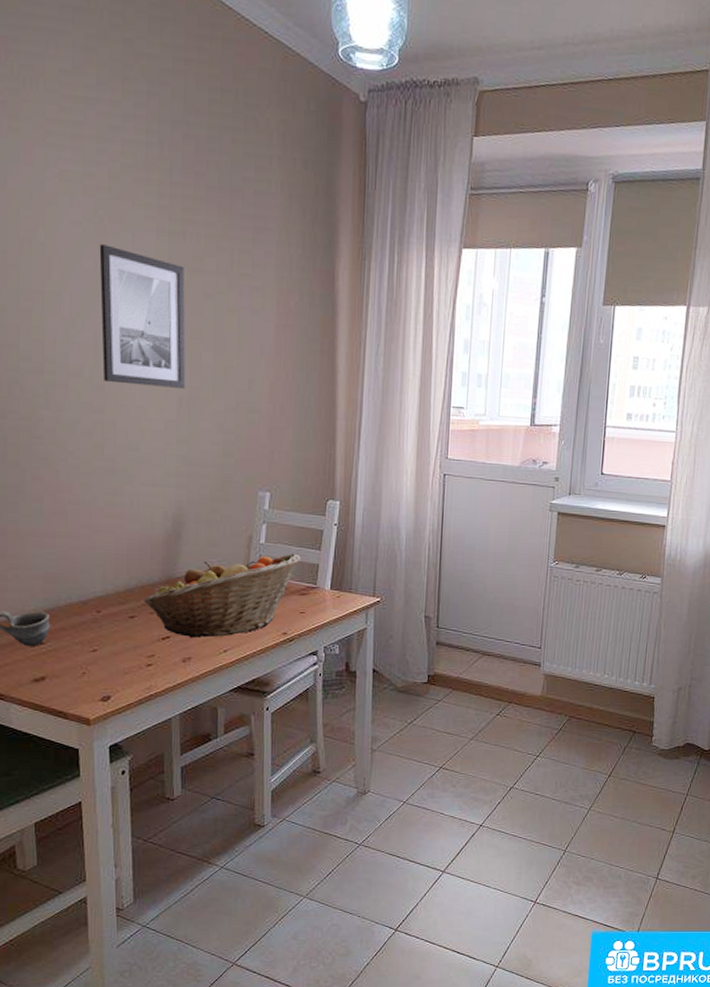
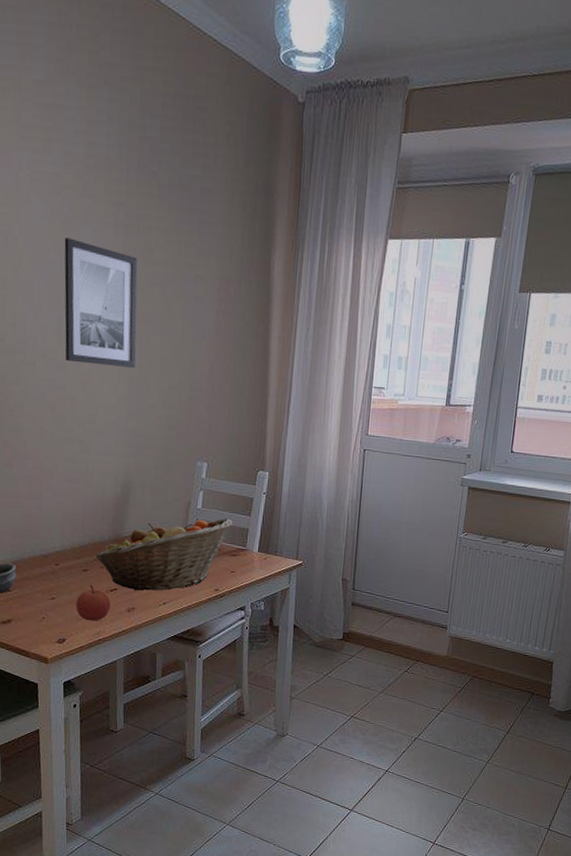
apple: none [122,633,163,675] -> present [76,585,111,621]

